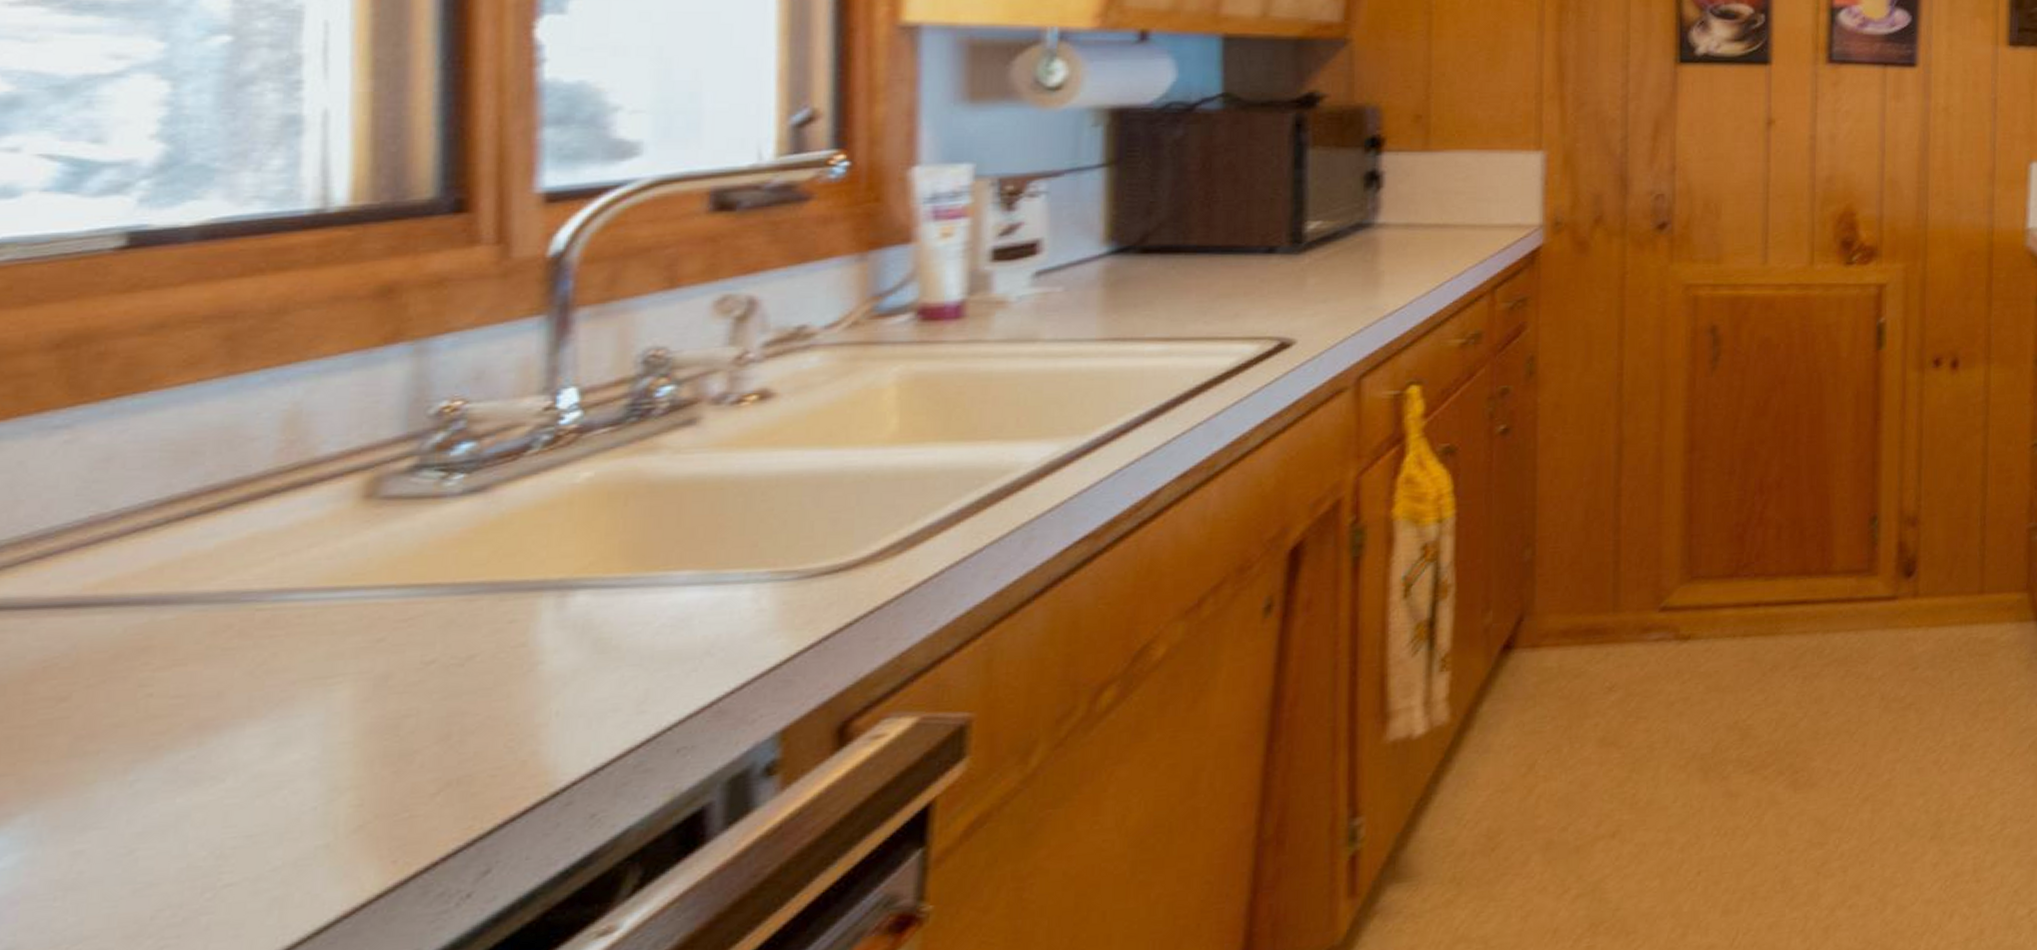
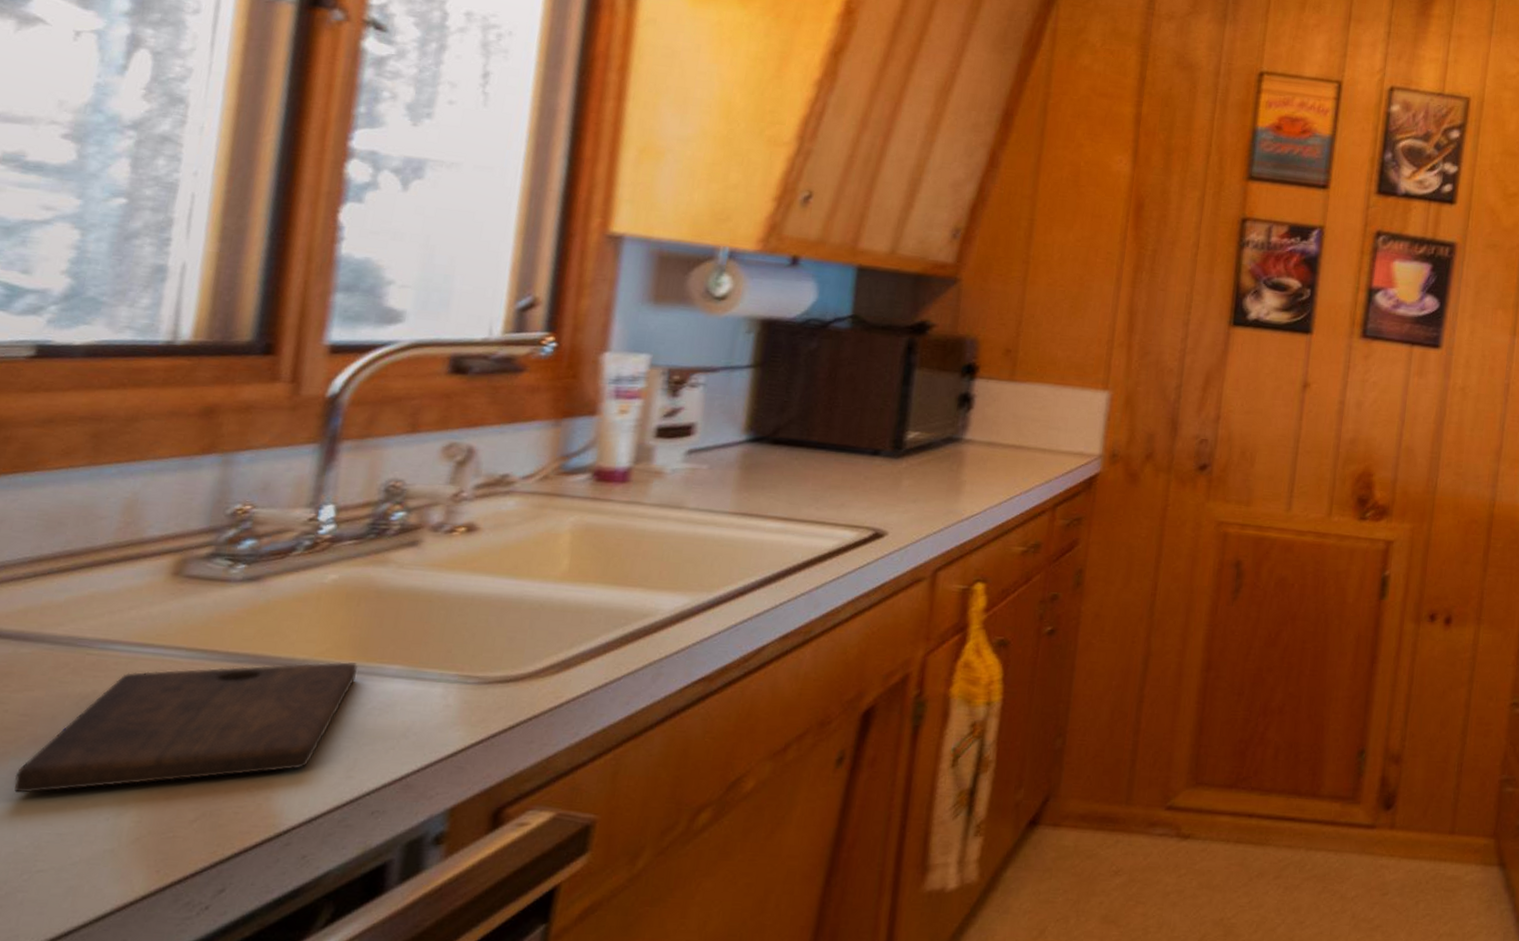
cutting board: none [174,575,636,795] -> present [14,662,358,794]

